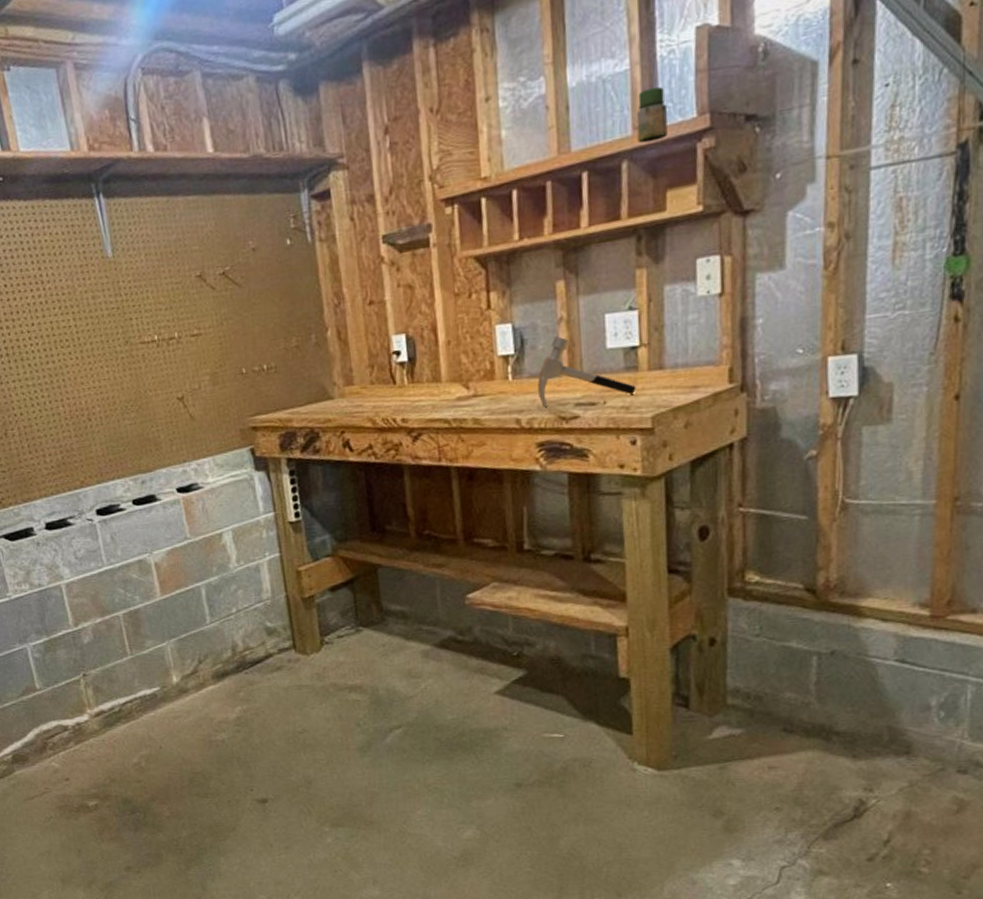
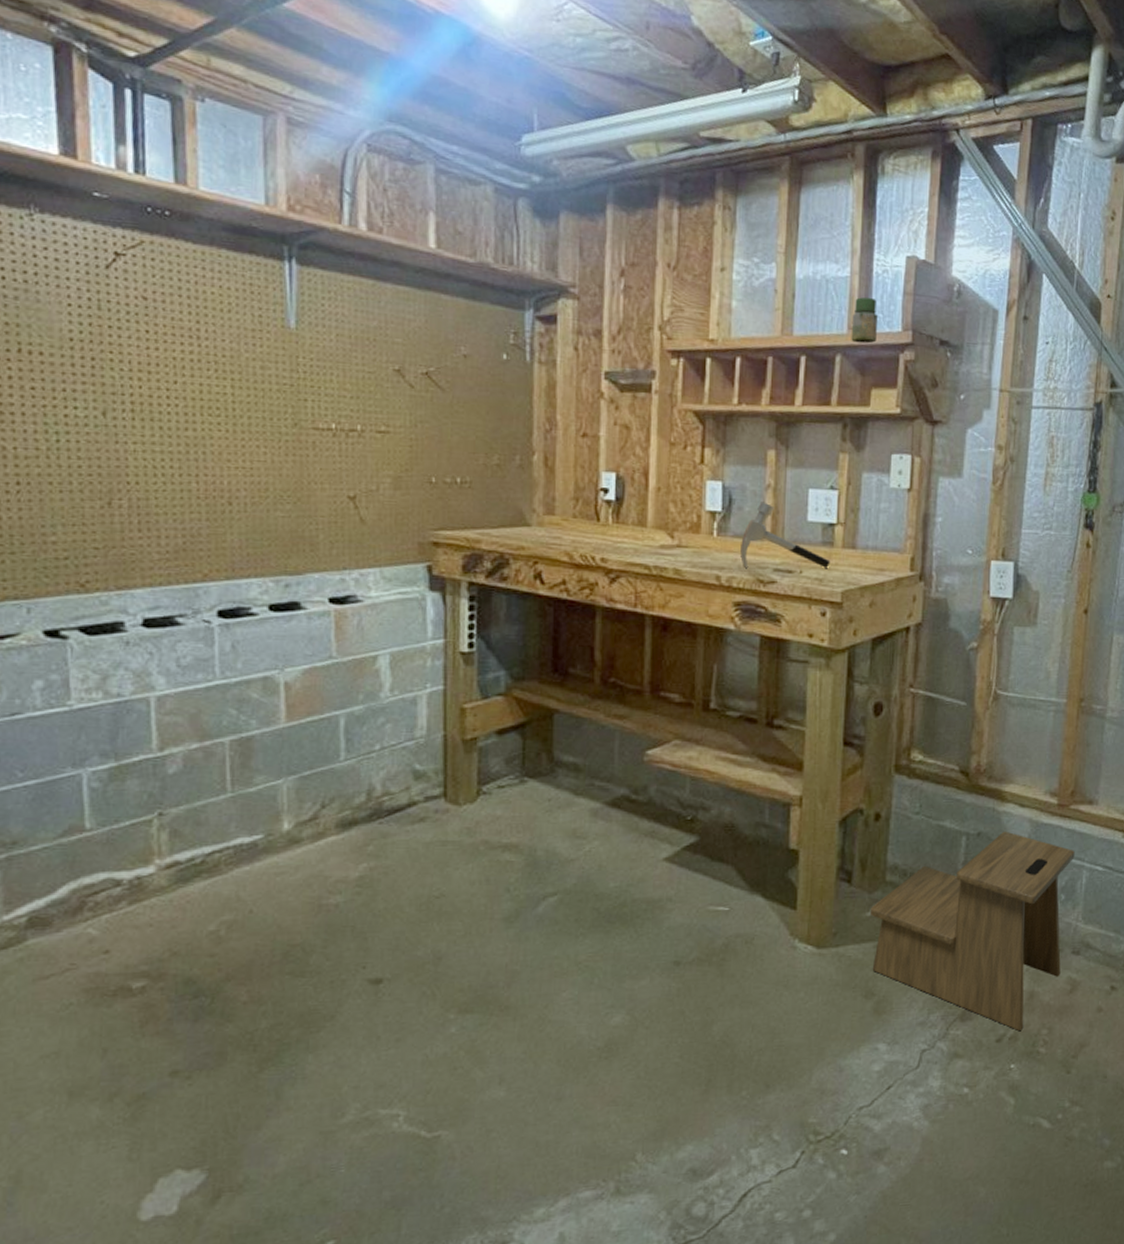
step stool: none [711,648,956,851] -> present [870,831,1075,1032]

